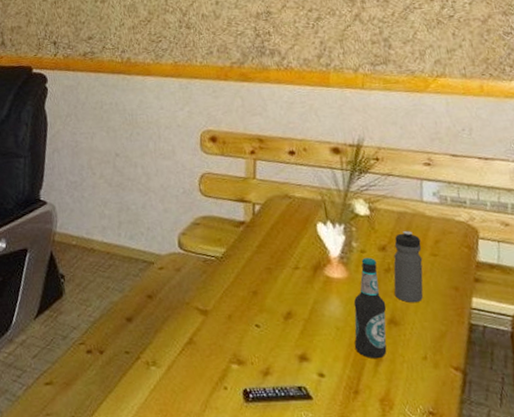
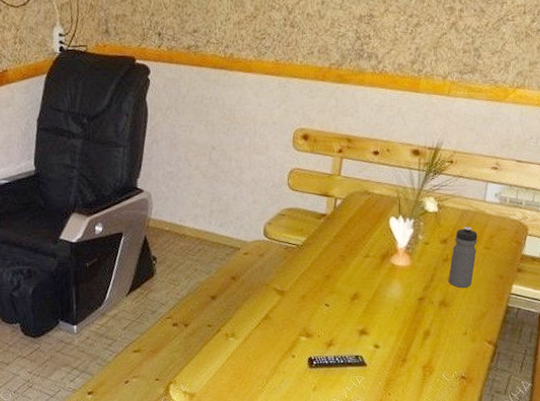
bottle: present [353,257,387,358] -> none [409,249,440,333]

